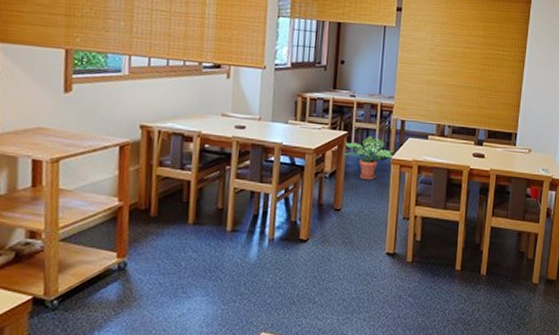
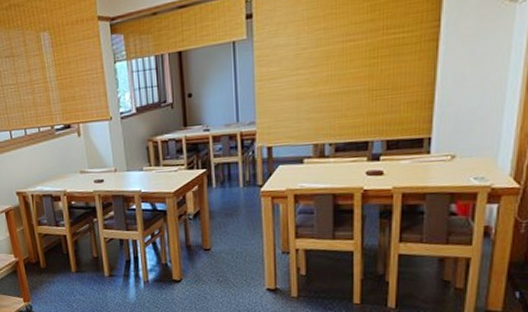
potted plant: present [342,135,395,180] -> none [204,169,265,217]

